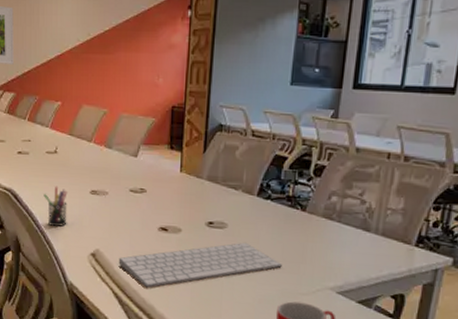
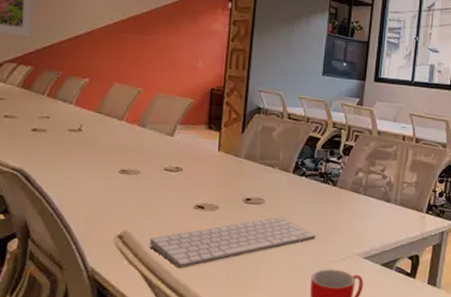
pen holder: present [44,186,68,227] -> none [63,165,92,208]

